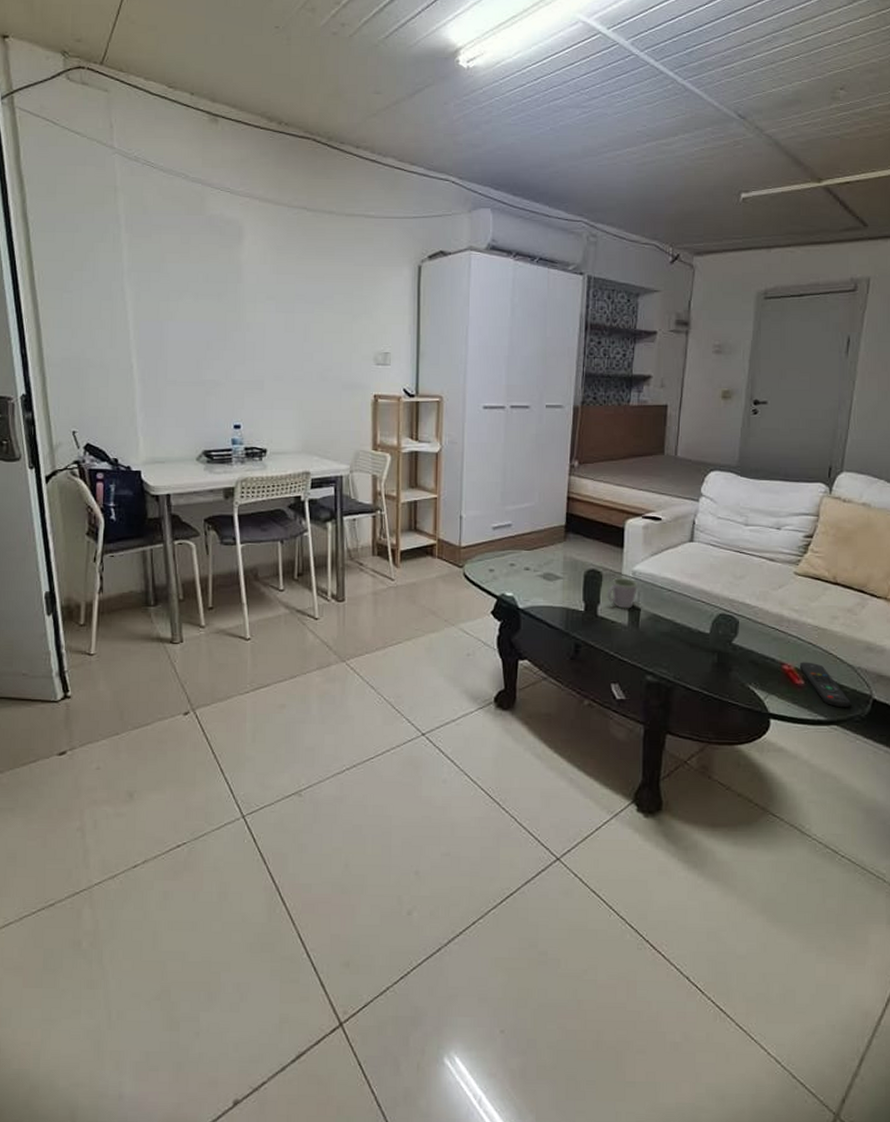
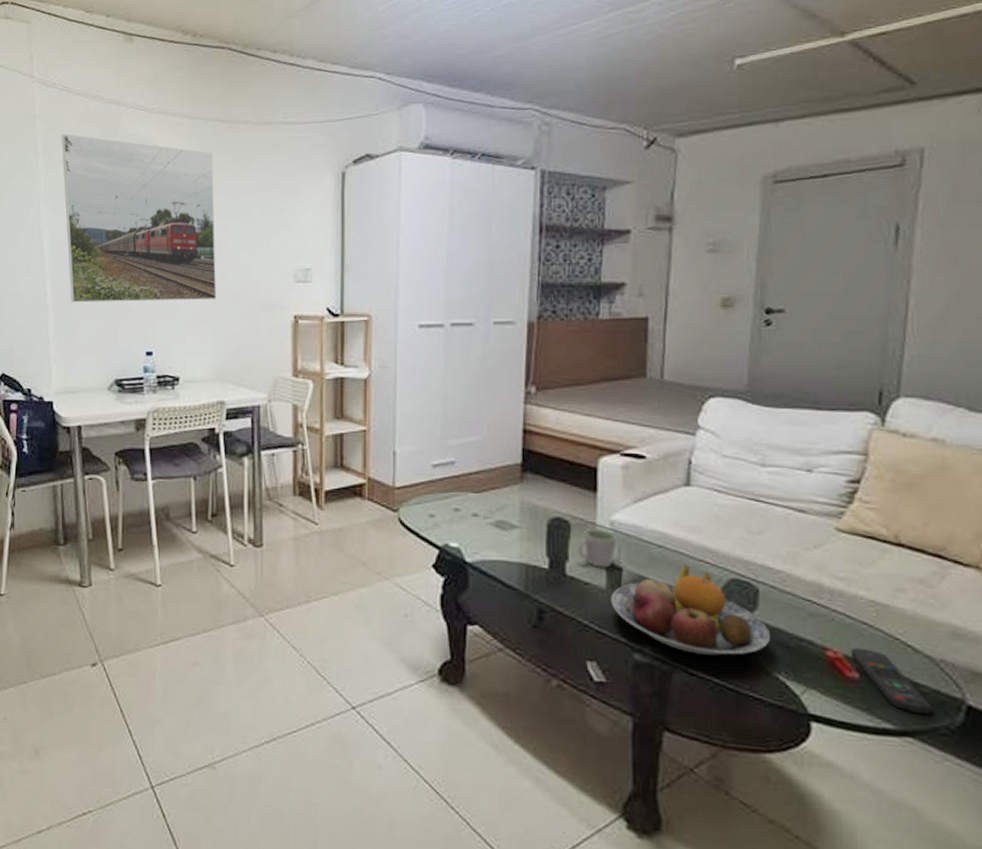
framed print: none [145,209,302,379] -> present [61,134,217,303]
fruit bowl: none [631,604,745,673] -> present [610,564,770,656]

